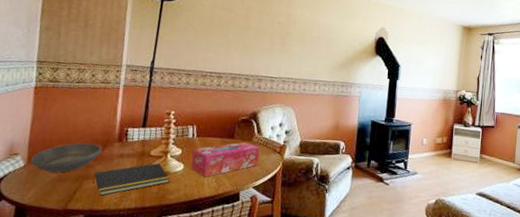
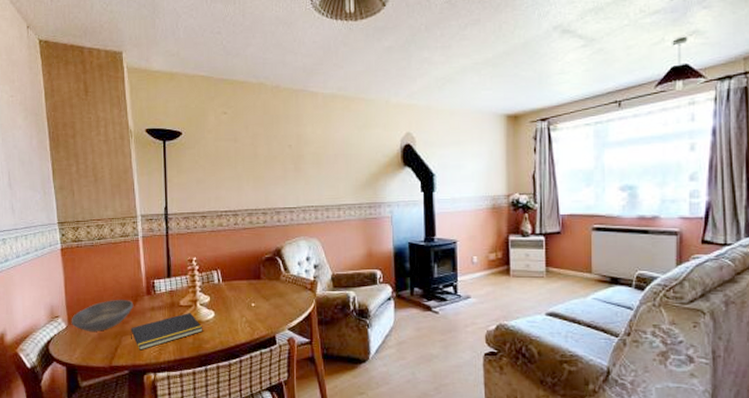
tissue box: present [190,142,260,178] -> none [221,282,290,323]

